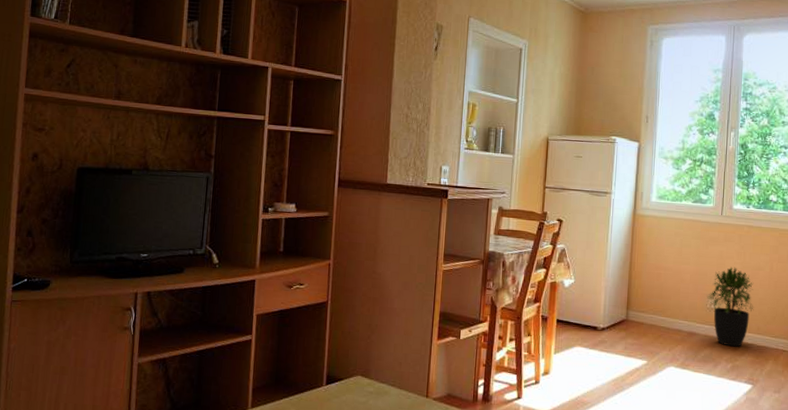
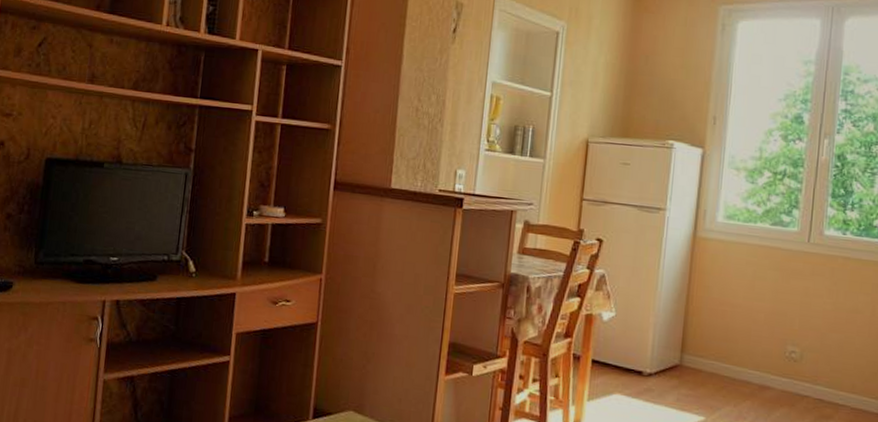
potted plant: present [707,267,754,347] -> none [786,307,848,408]

